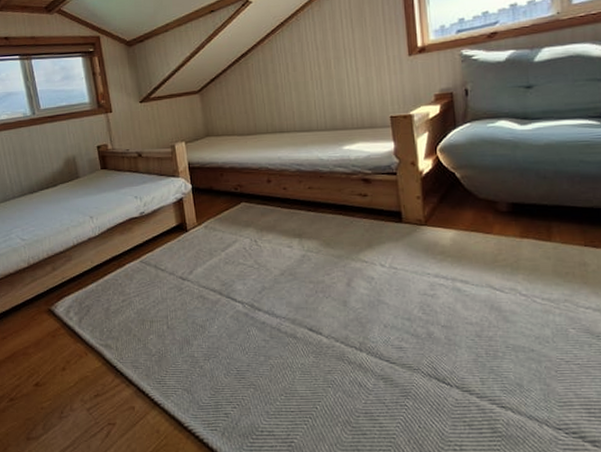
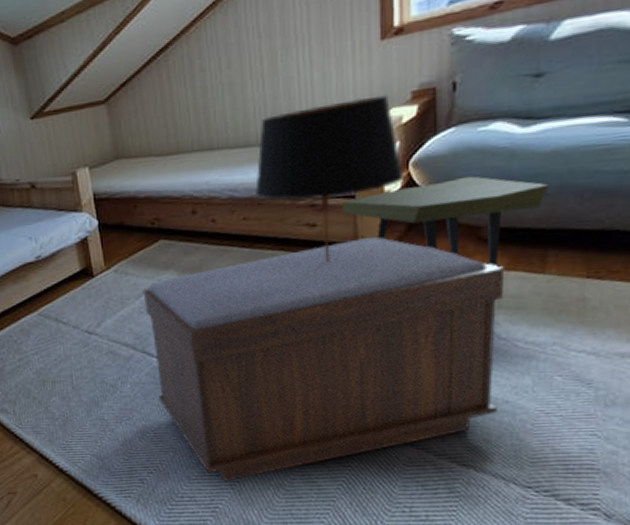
bench: none [228,207,526,417] -> present [143,237,504,481]
table lamp: none [317,96,434,226] -> present [255,95,405,262]
side table: none [386,161,547,234] -> present [341,176,550,267]

